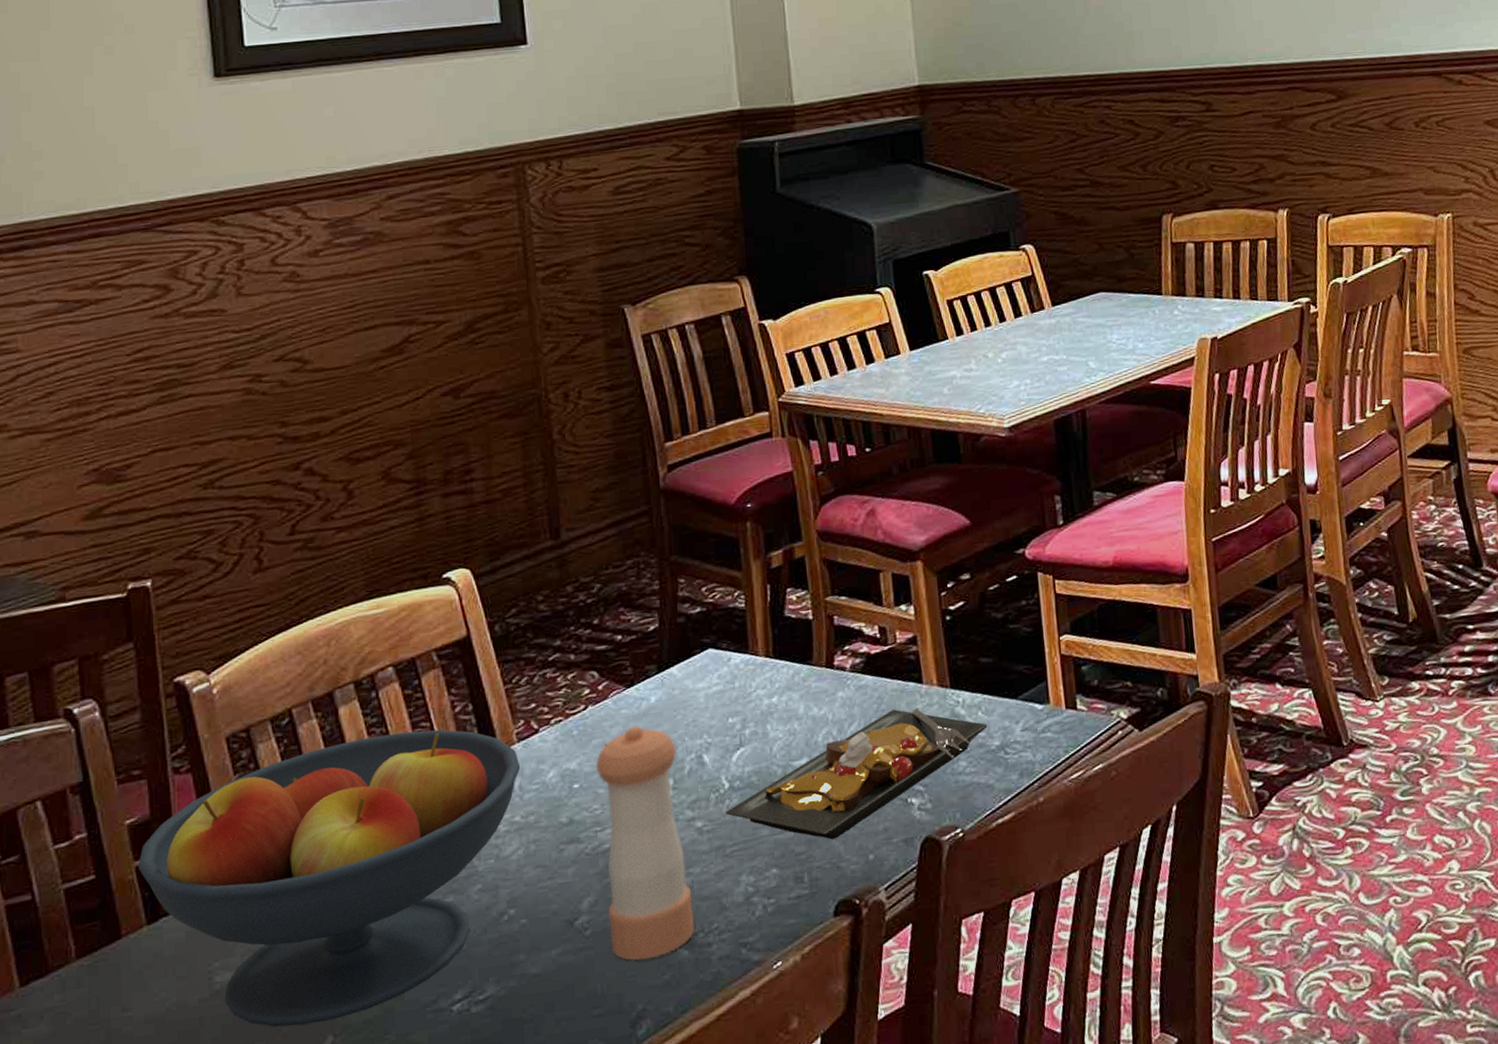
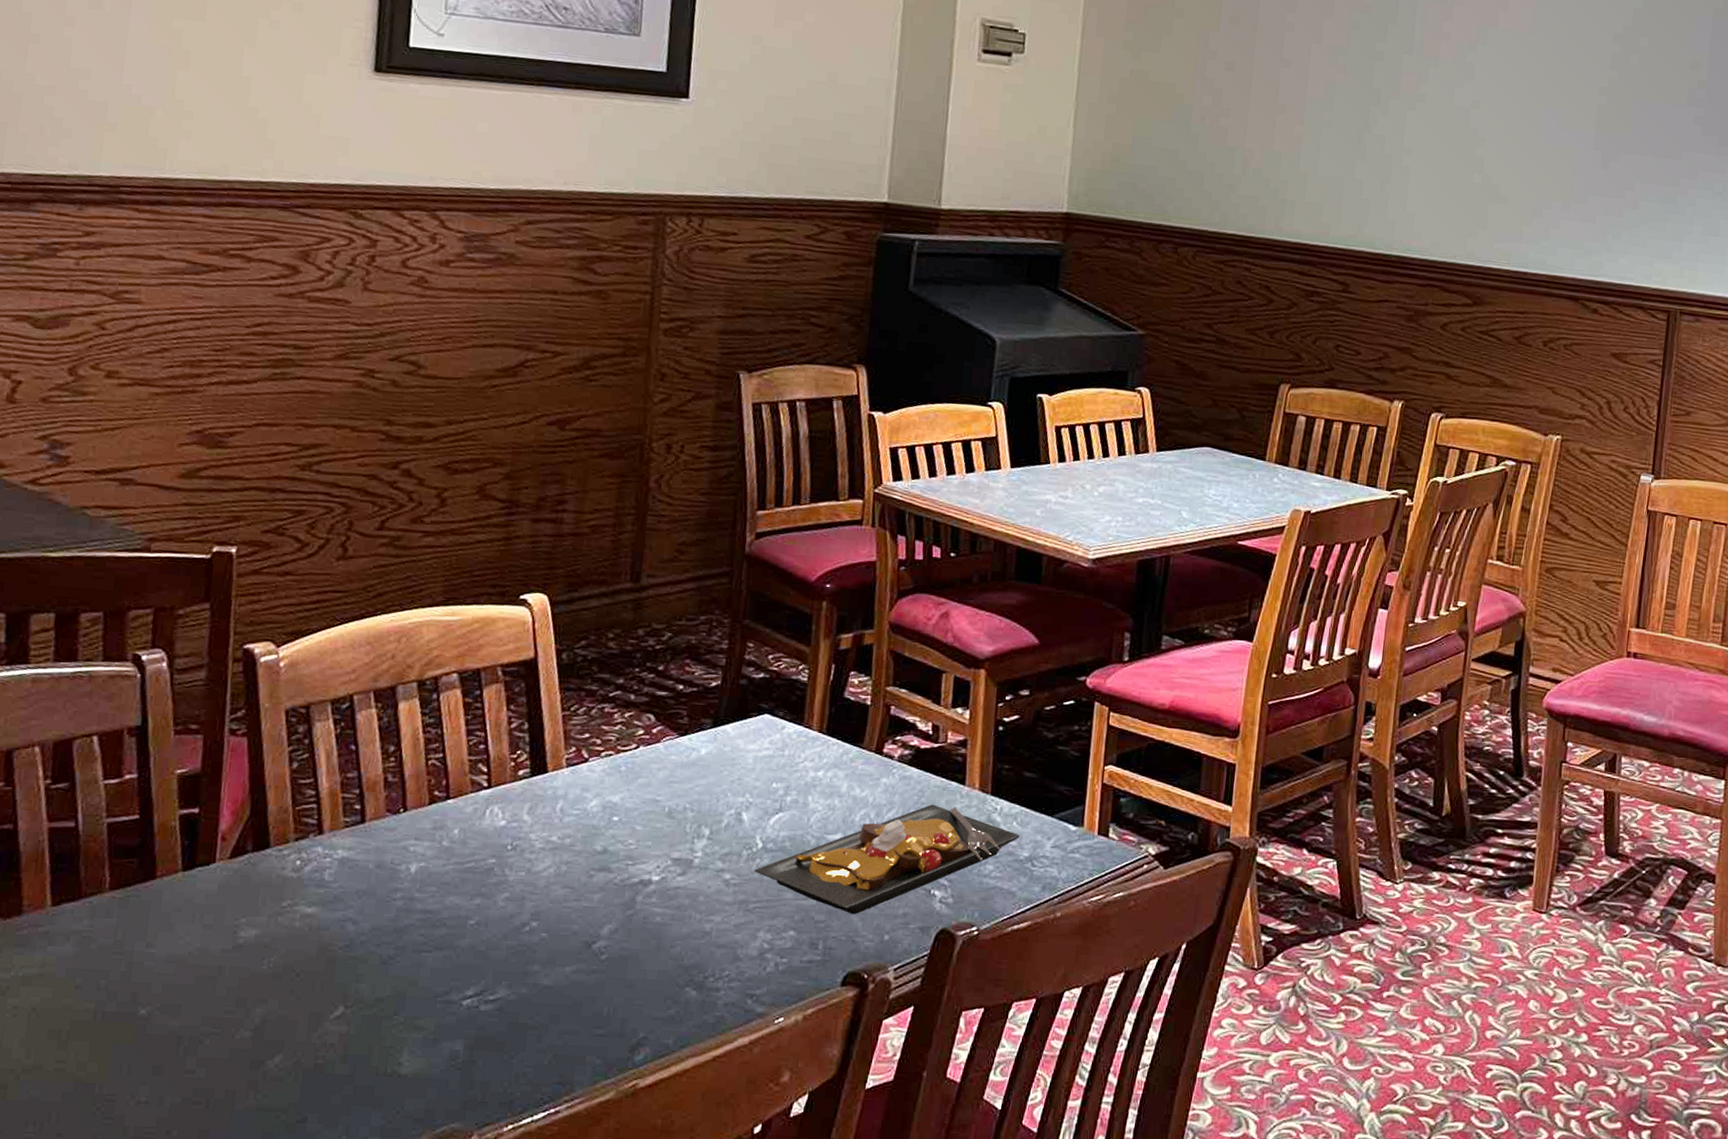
fruit bowl: present [138,729,521,1027] -> none [182,735,566,993]
pepper shaker: present [595,725,695,961] -> none [623,772,718,993]

